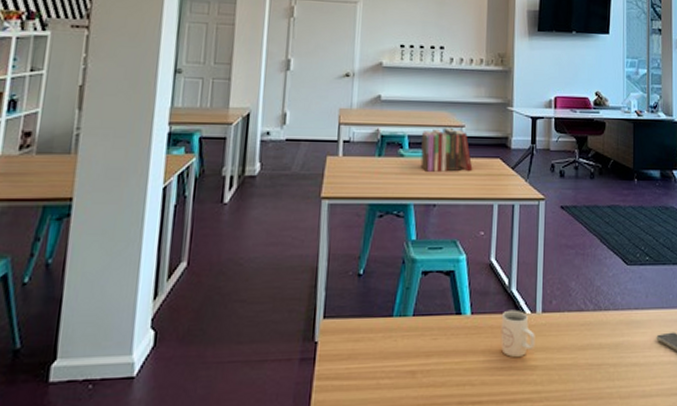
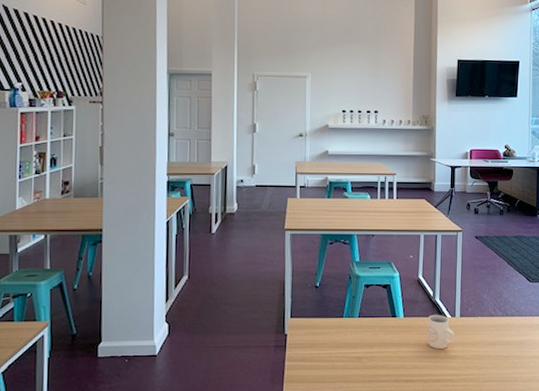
books: present [420,127,473,173] -> none [361,175,403,211]

